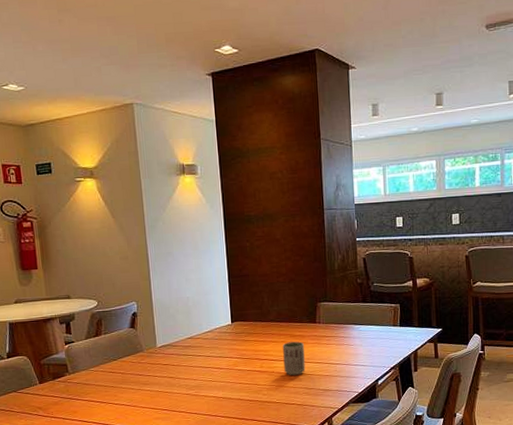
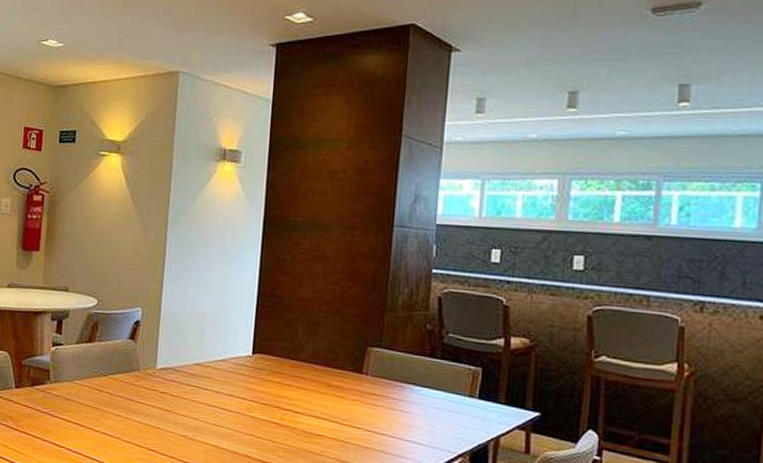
cup: present [282,341,306,376] -> none [310,392,342,440]

